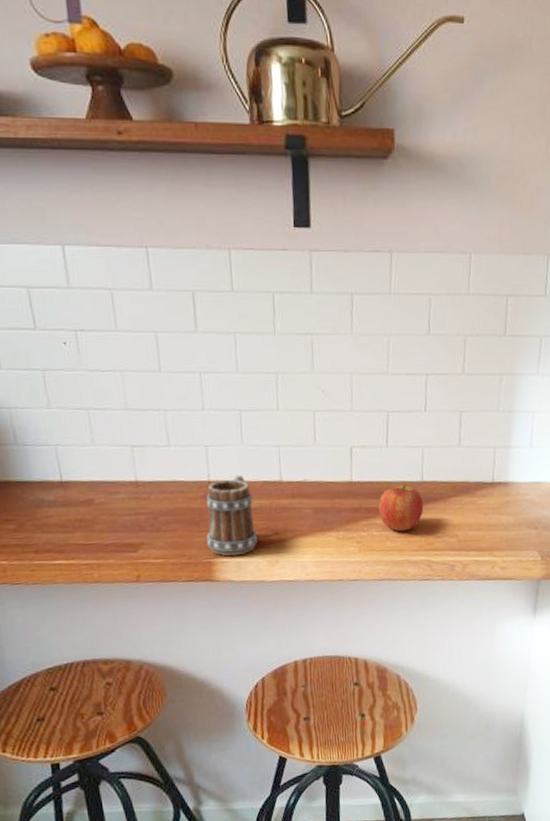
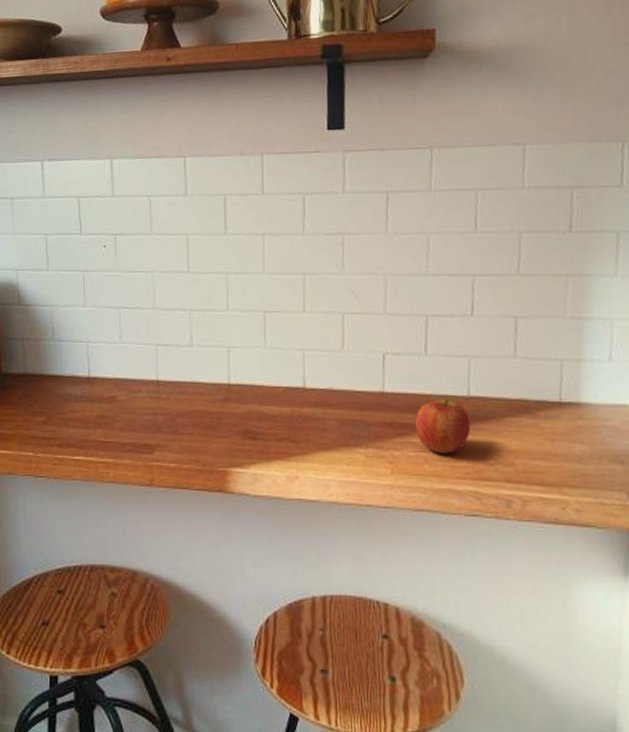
mug: present [206,475,258,556] -> none [223,379,277,467]

